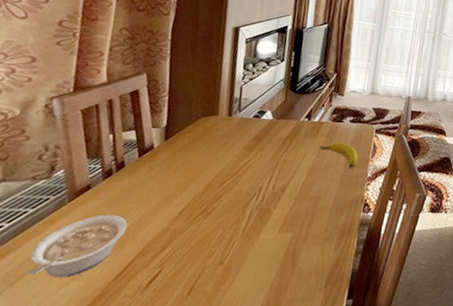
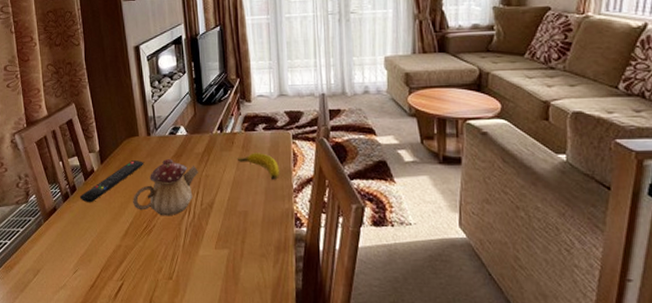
legume: present [26,214,128,278] -> none [29,232,90,286]
remote control: none [126,140,217,182] -> present [79,161,143,203]
teapot: none [194,140,278,199] -> present [133,158,199,216]

